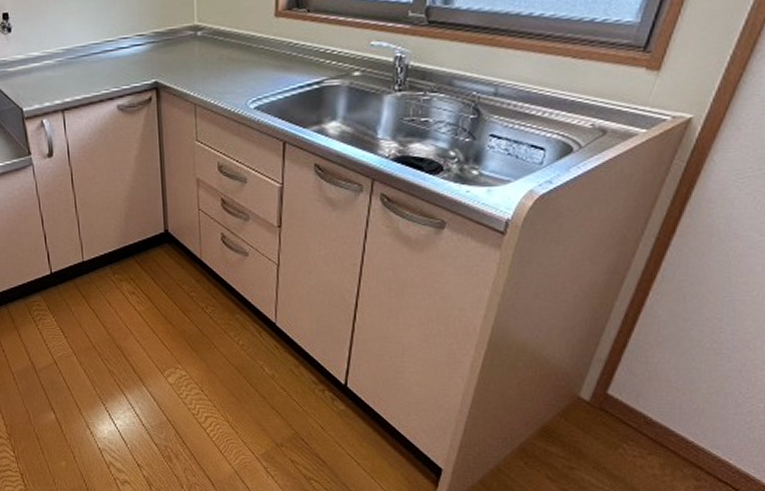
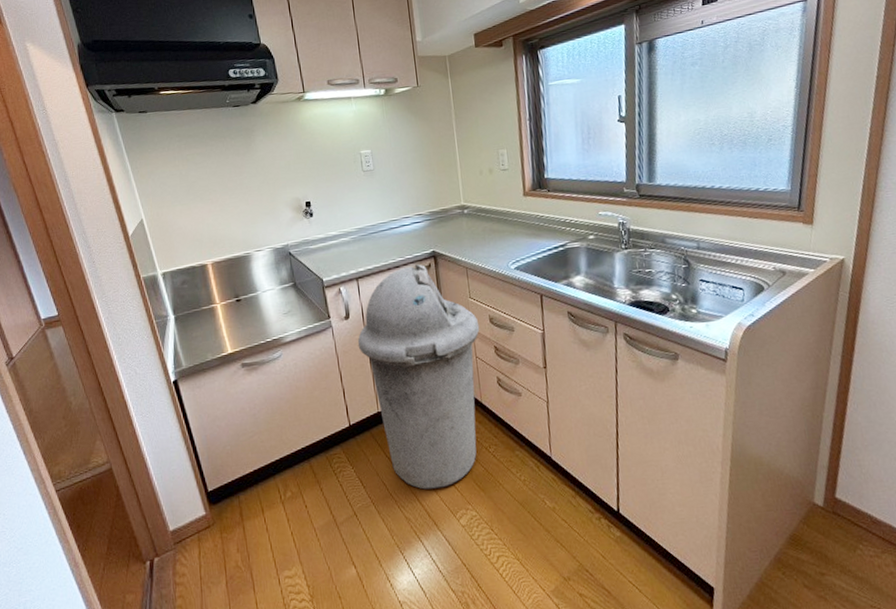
trash can: none [61,96,206,345] -> present [357,264,480,490]

